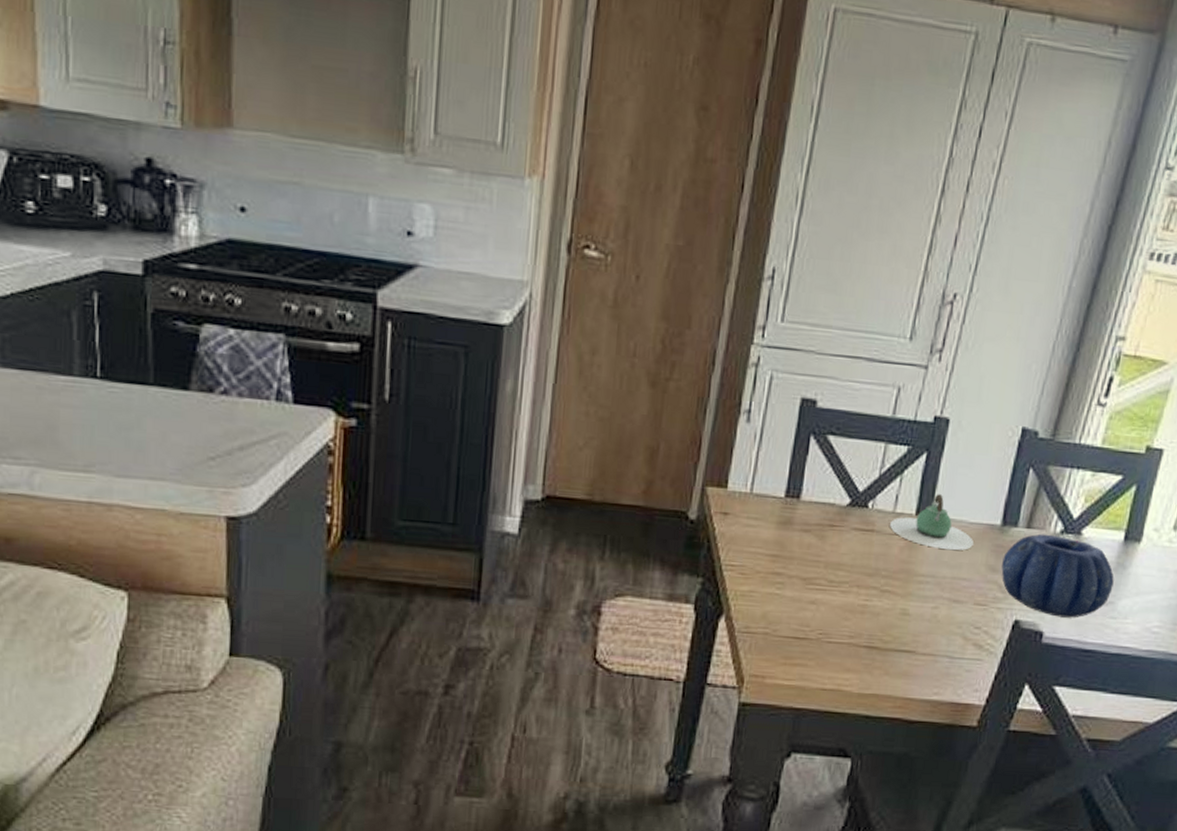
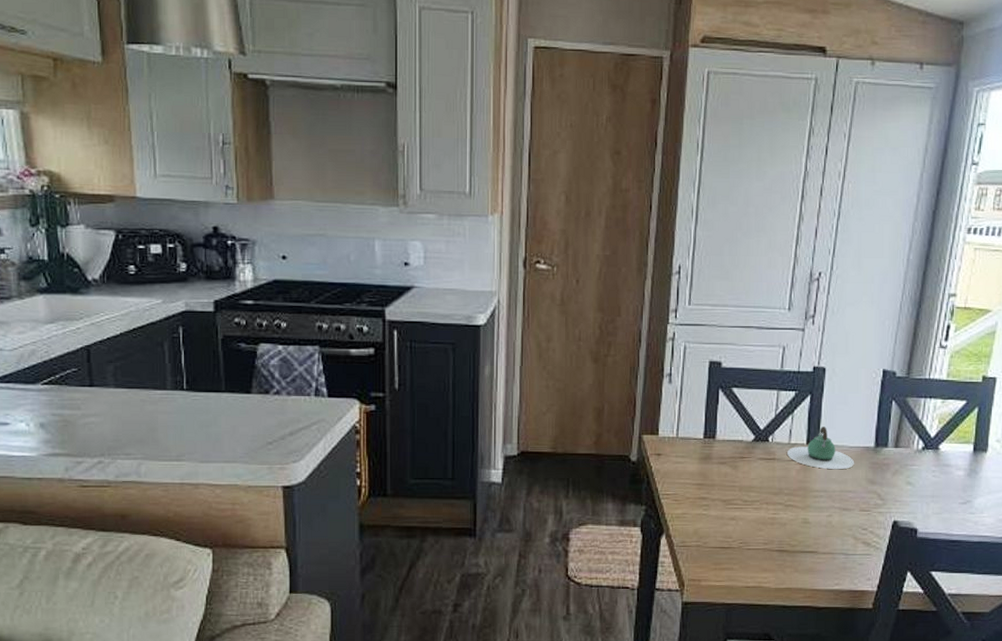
decorative bowl: present [1001,533,1114,618] -> none [879,451,969,516]

